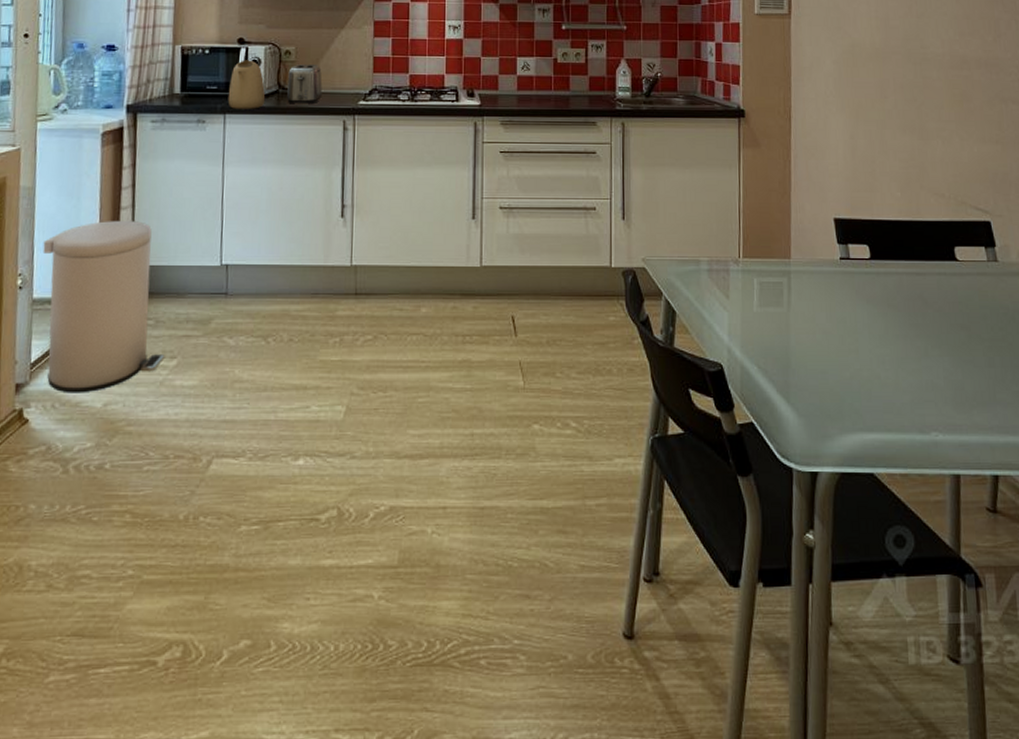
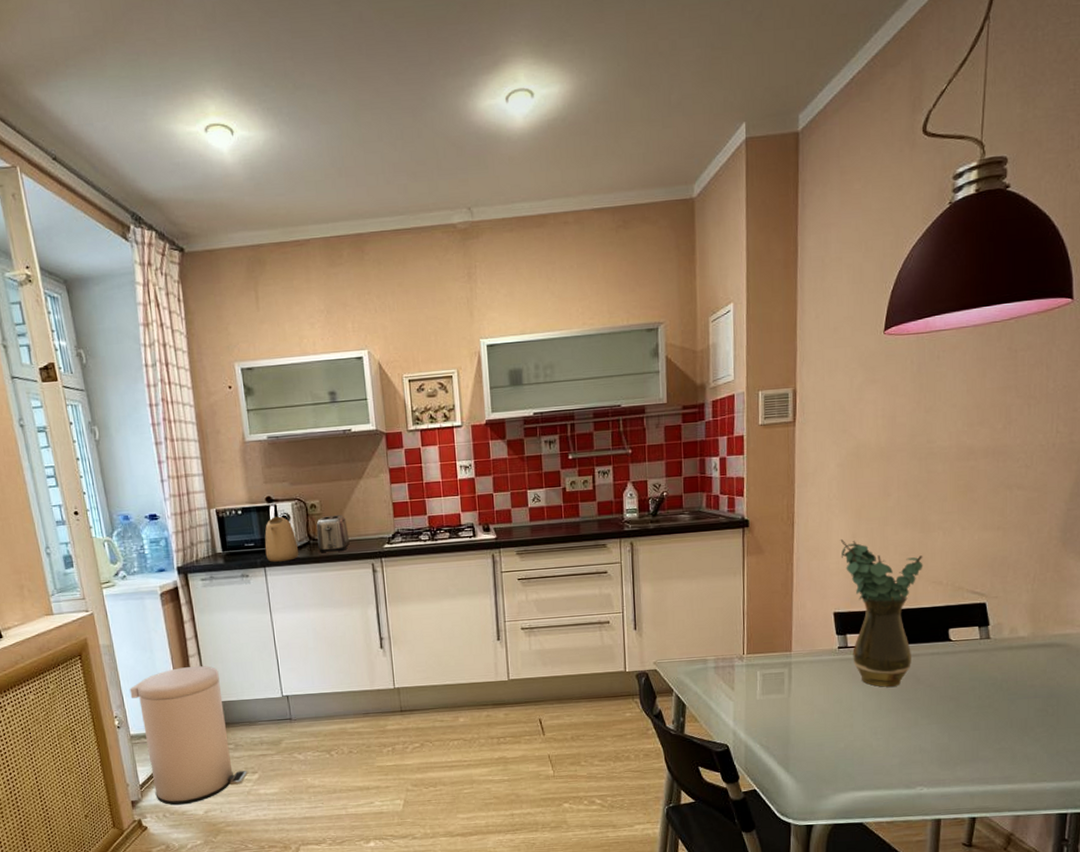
vase: none [838,139,924,308] -> present [840,539,923,687]

